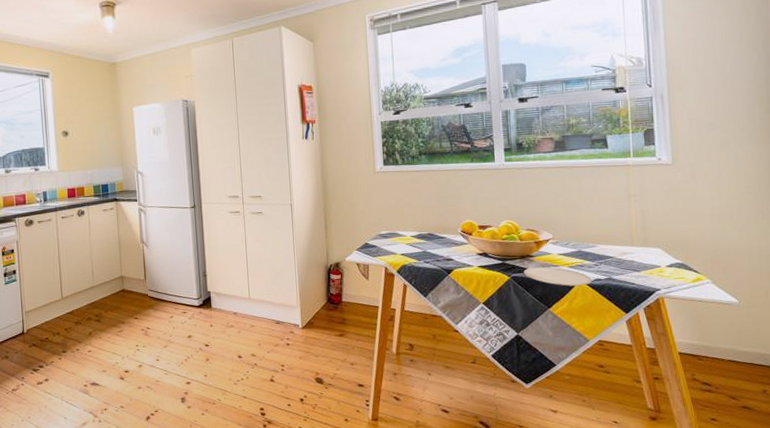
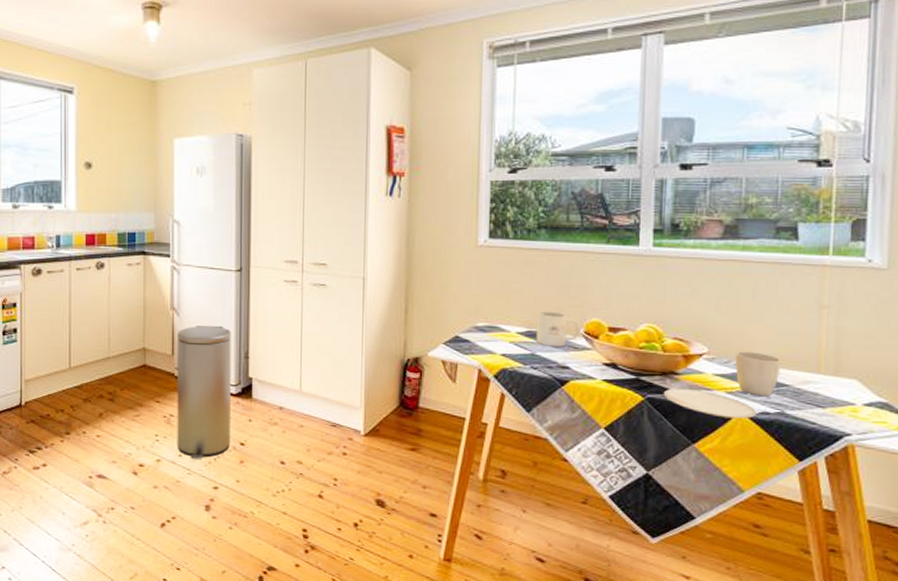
pedal bin: none [148,253,197,362] -> present [177,326,231,460]
mug: none [425,217,458,245] -> present [535,311,580,347]
cup: none [572,234,606,267] -> present [735,351,782,397]

